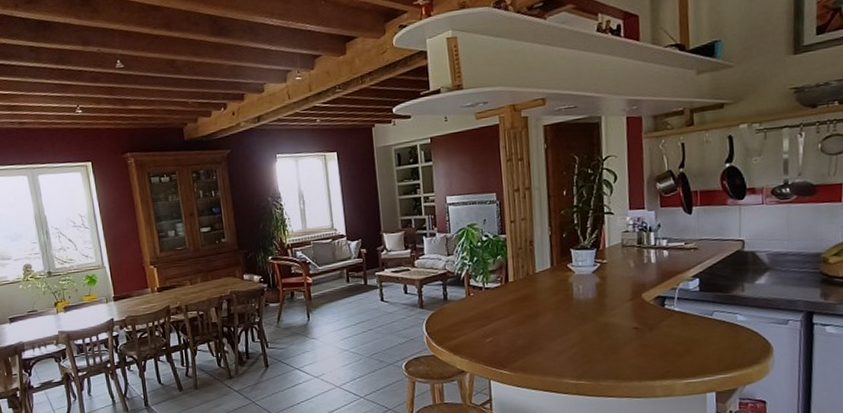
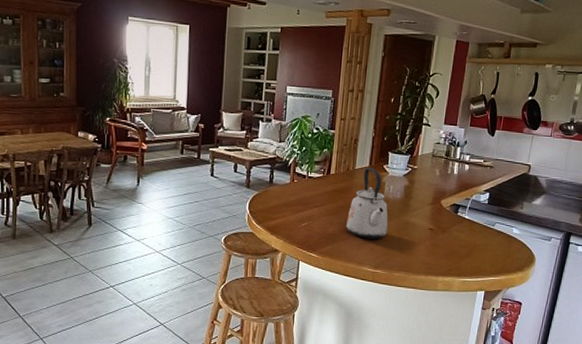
kettle: none [536,268,586,348] -> present [346,167,388,239]

